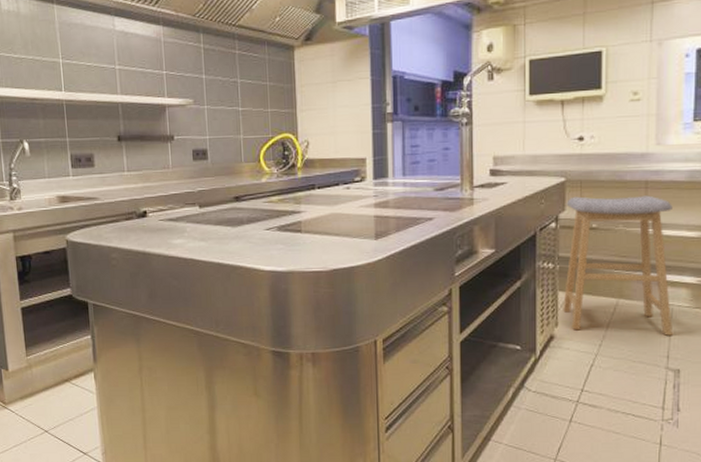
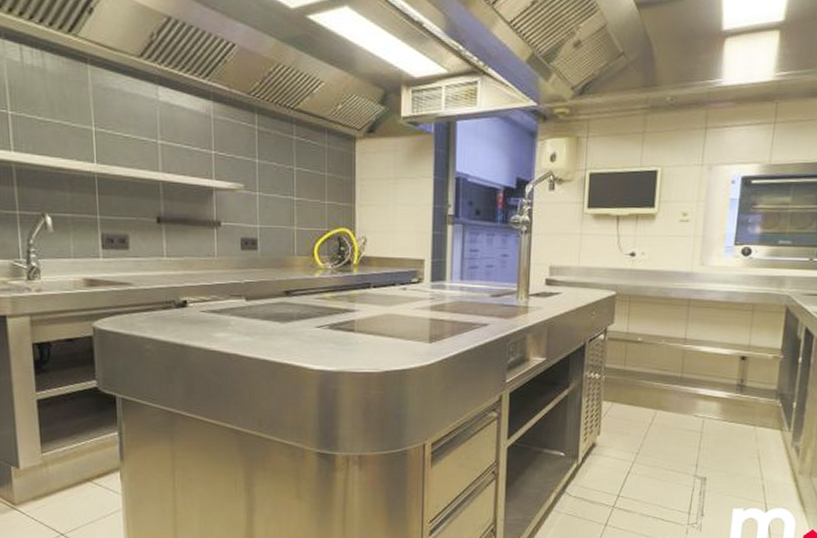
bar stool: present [563,195,673,336] -> none [606,310,711,446]

